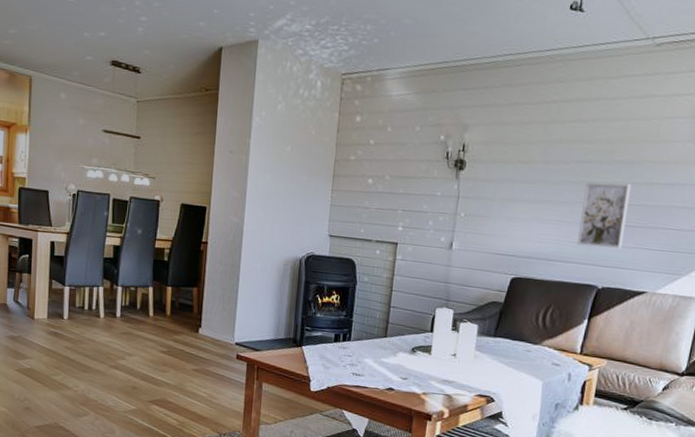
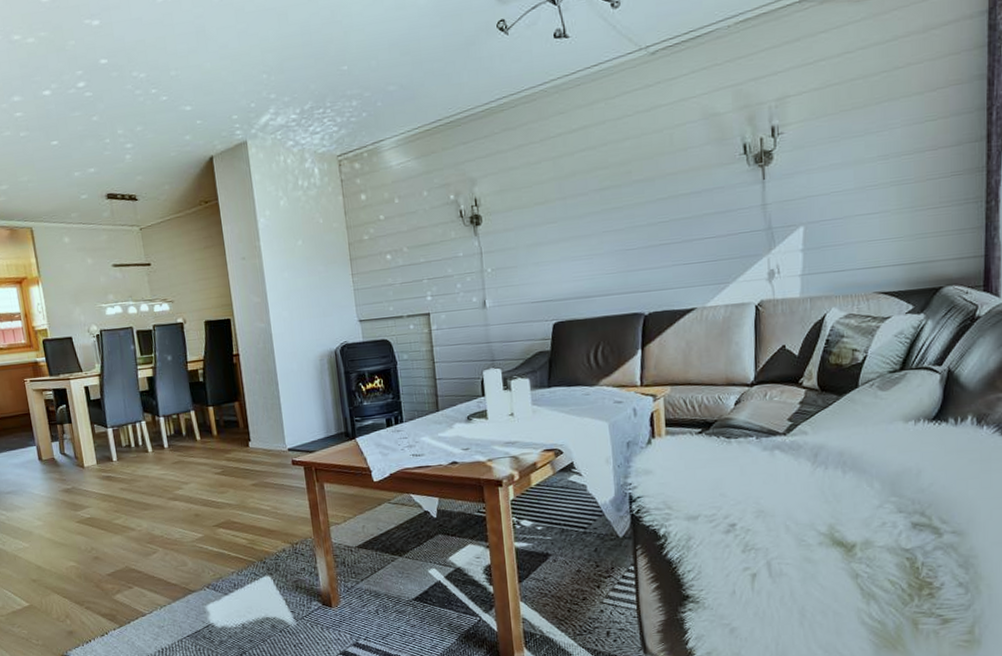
wall art: present [577,182,632,249] -> none [609,201,661,275]

